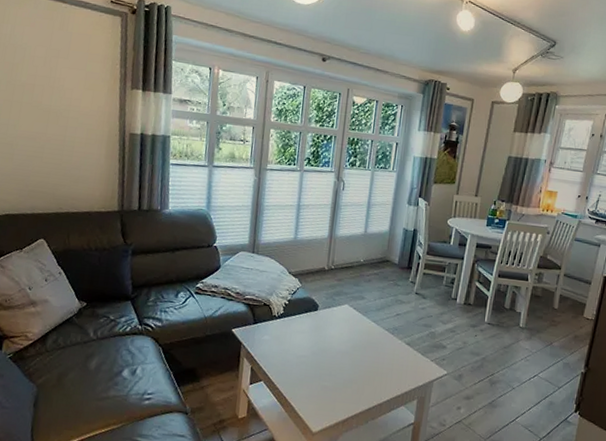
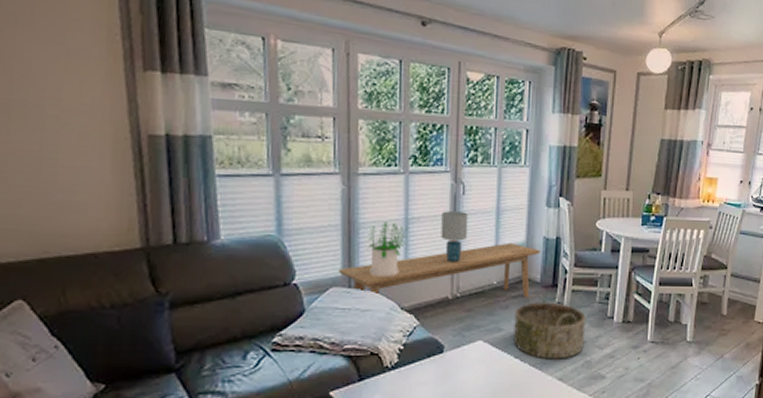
bench: none [246,230,401,275] -> present [338,242,541,297]
potted plant: none [268,206,299,248] -> present [367,222,408,278]
lamp: none [323,202,346,242] -> present [441,211,468,263]
basket: none [373,272,433,328] -> present [514,293,586,360]

